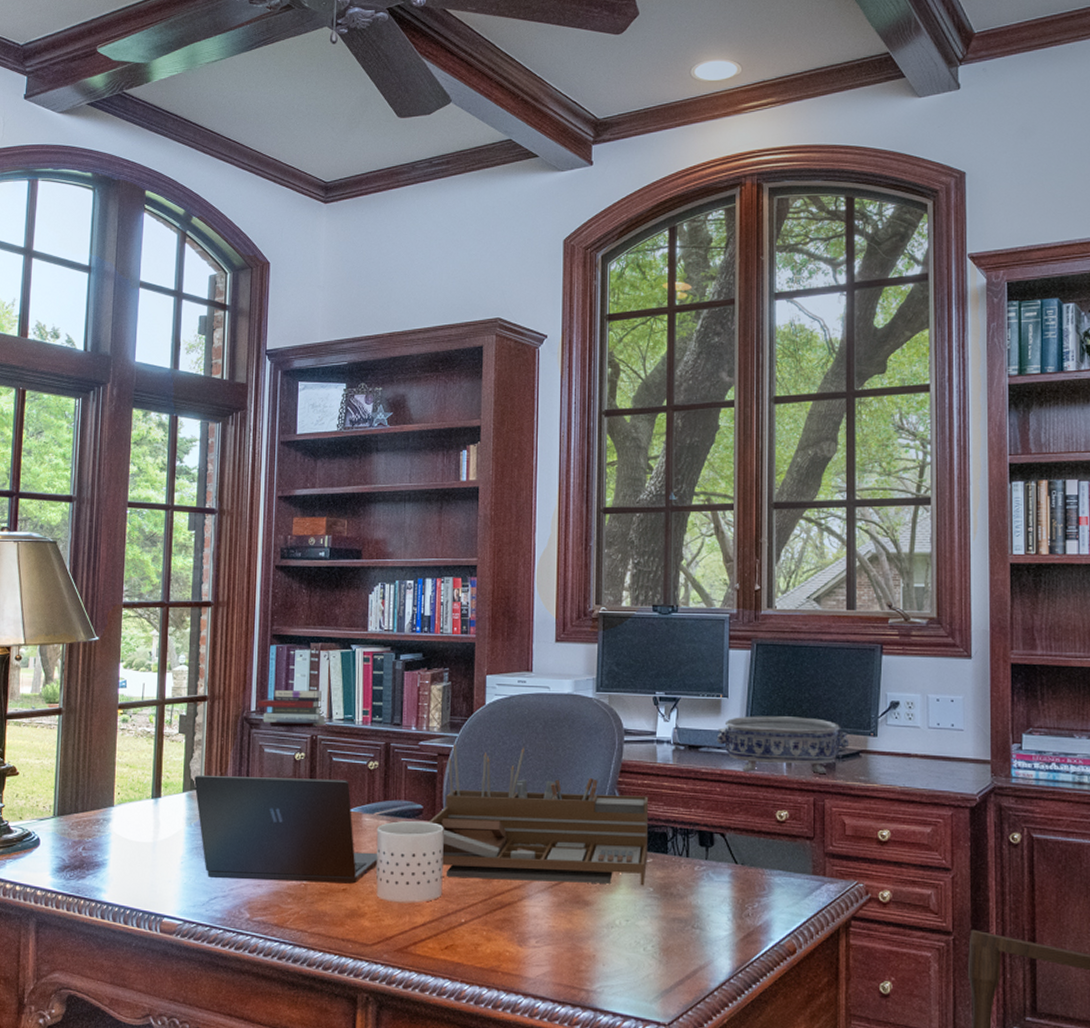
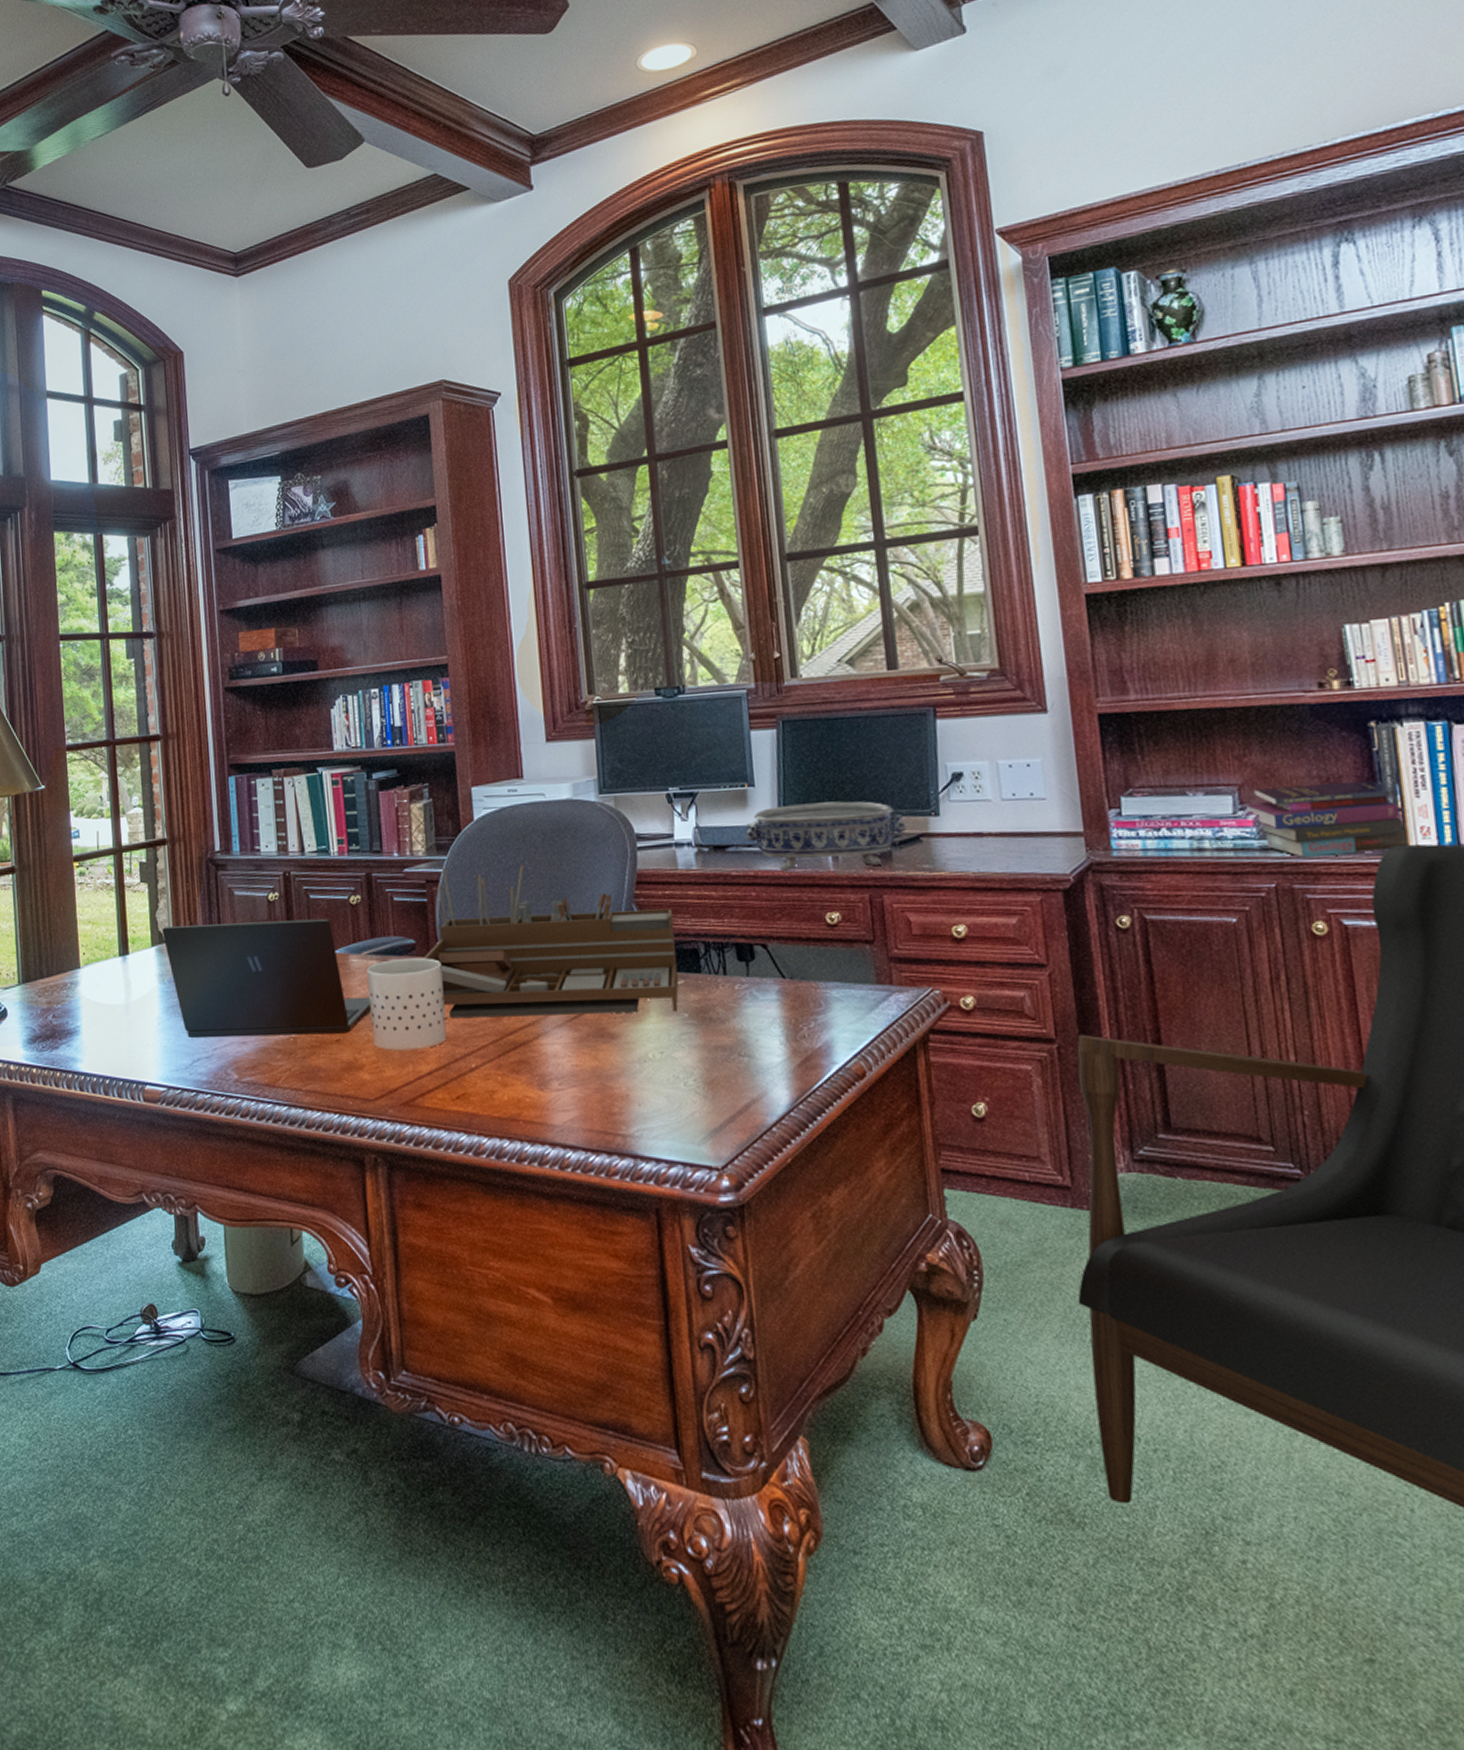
books: present [257,689,327,726] -> none [221,820,299,865]

